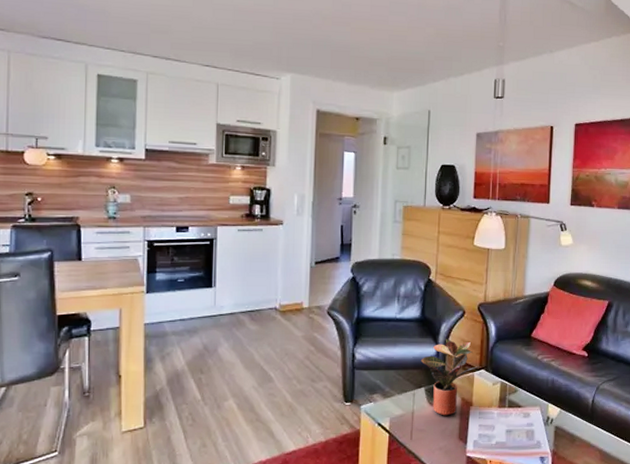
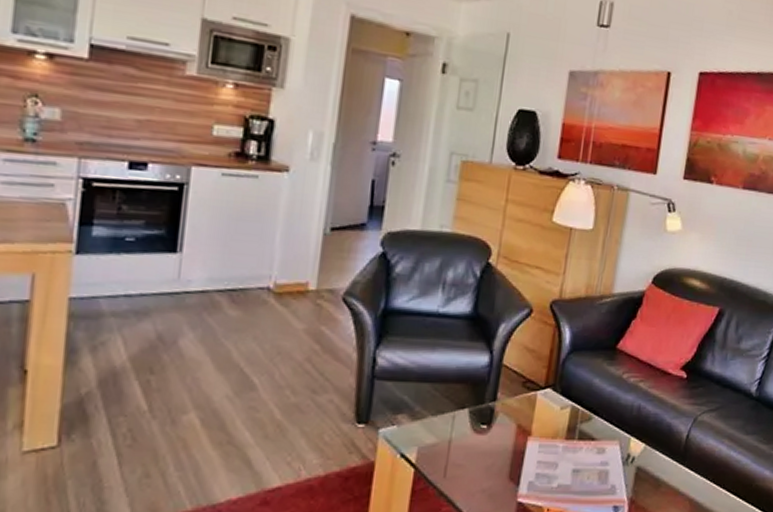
potted plant: present [420,338,482,416] -> none [466,343,549,448]

